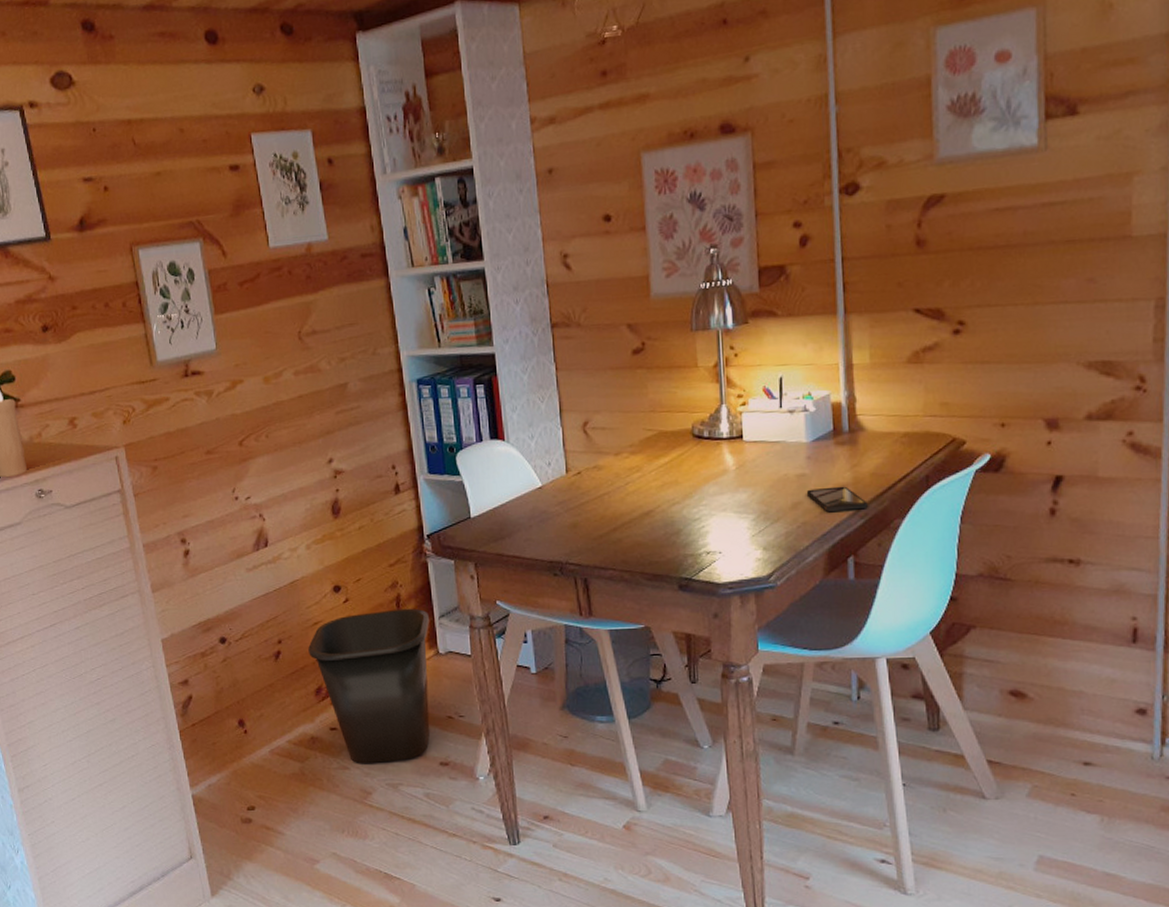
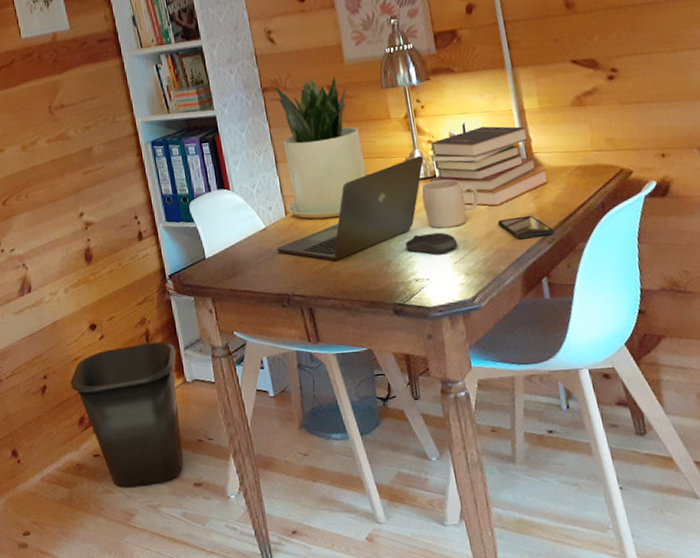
laptop: none [552,411,730,528] -> present [276,155,424,261]
planter: none [567,312,664,478] -> present [275,75,367,219]
computer mouse: none [699,500,759,525] -> present [405,232,459,254]
mug: none [723,441,789,496] -> present [421,179,480,229]
books: none [734,381,870,474] -> present [429,126,549,206]

